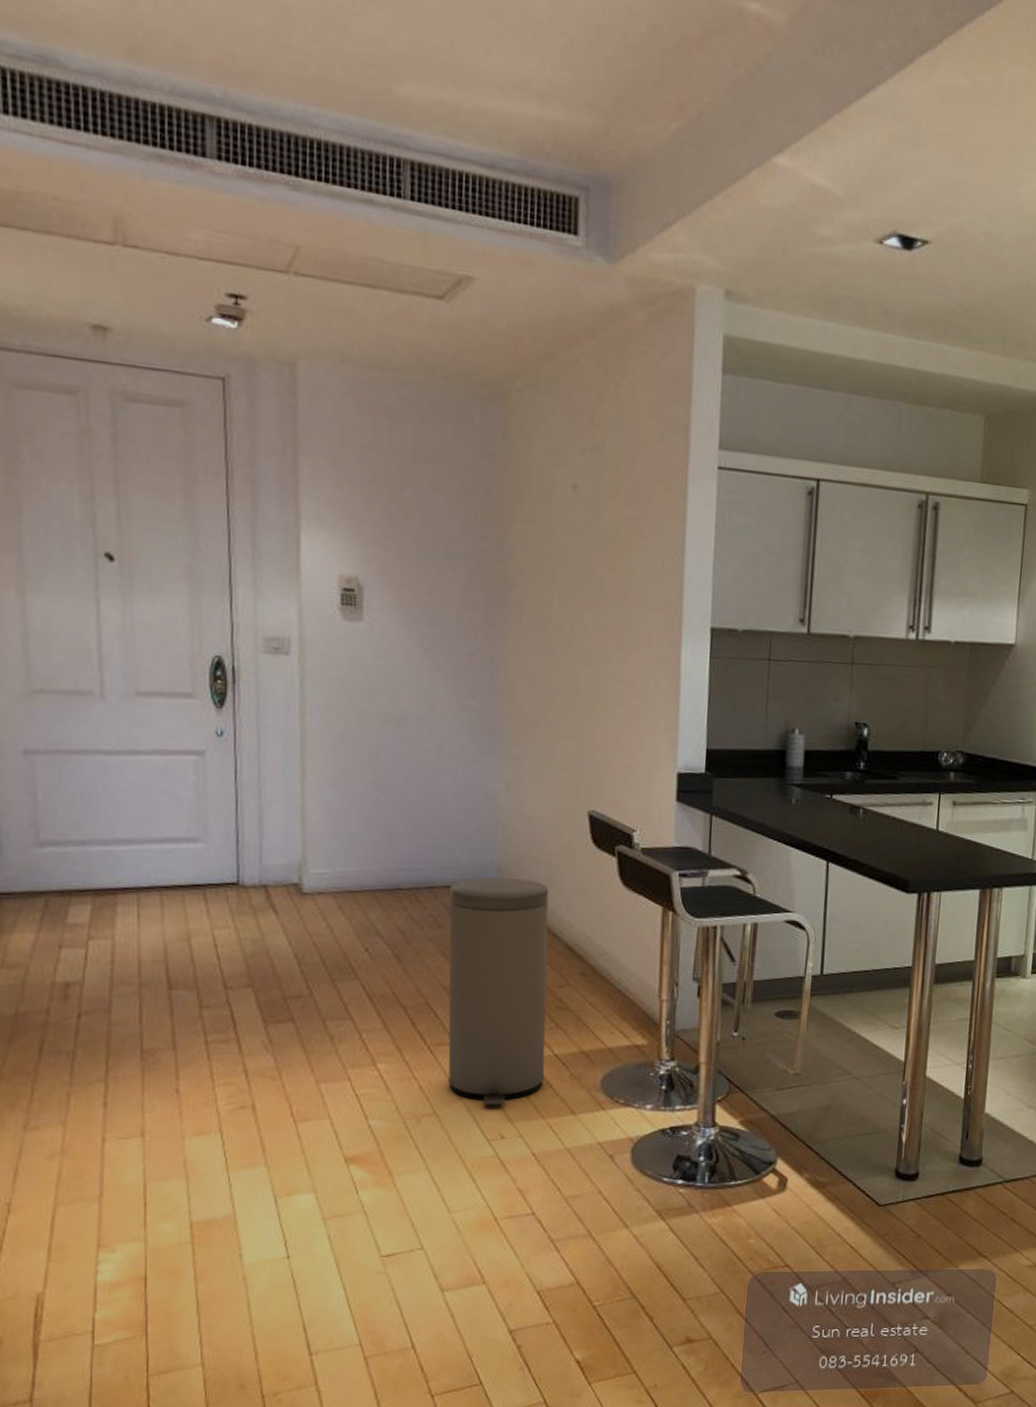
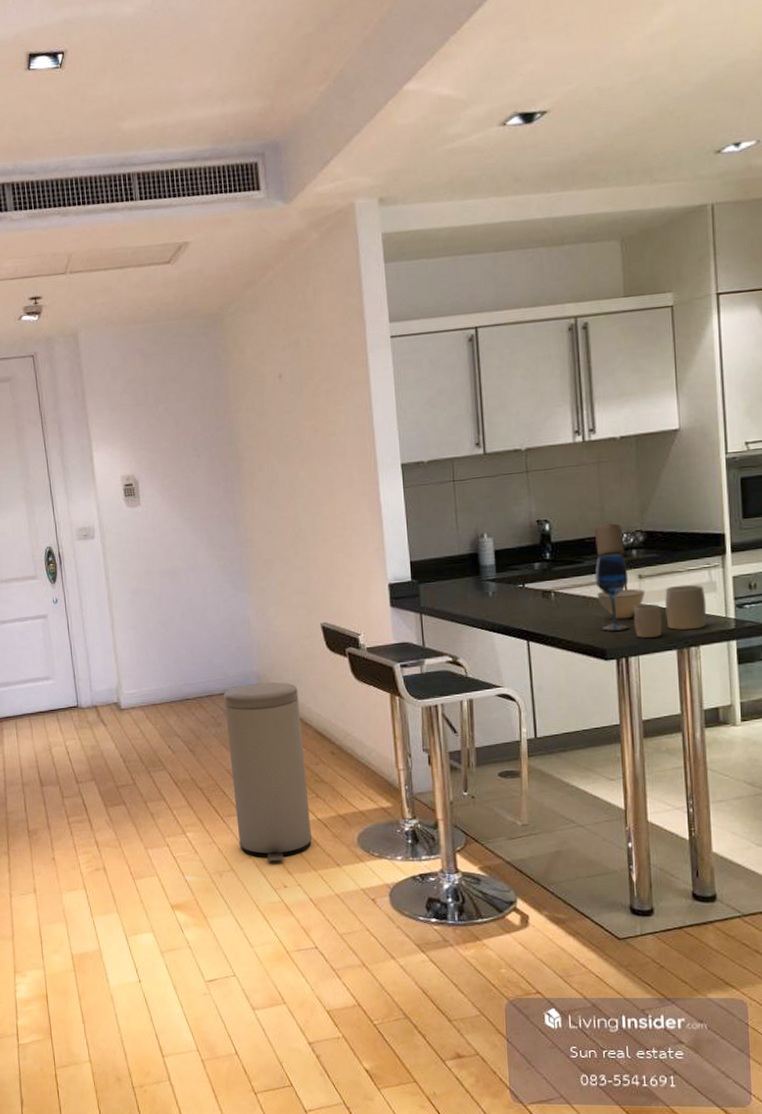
canister: none [905,735,956,777] -> present [586,521,635,557]
wineglass: none [907,773,943,861] -> present [594,553,630,631]
bowl: none [907,814,958,849] -> present [597,588,646,619]
mug: none [940,835,971,873] -> present [633,604,662,638]
mug: none [974,818,1016,869] -> present [665,584,707,630]

